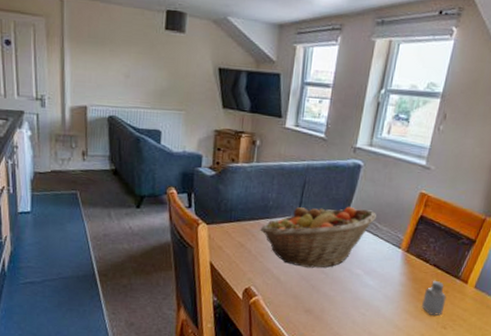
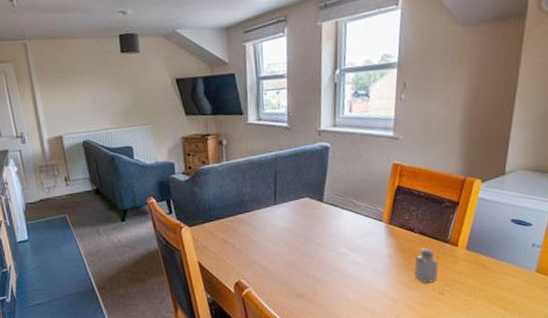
fruit basket: present [260,206,377,268] -> none [240,188,352,254]

